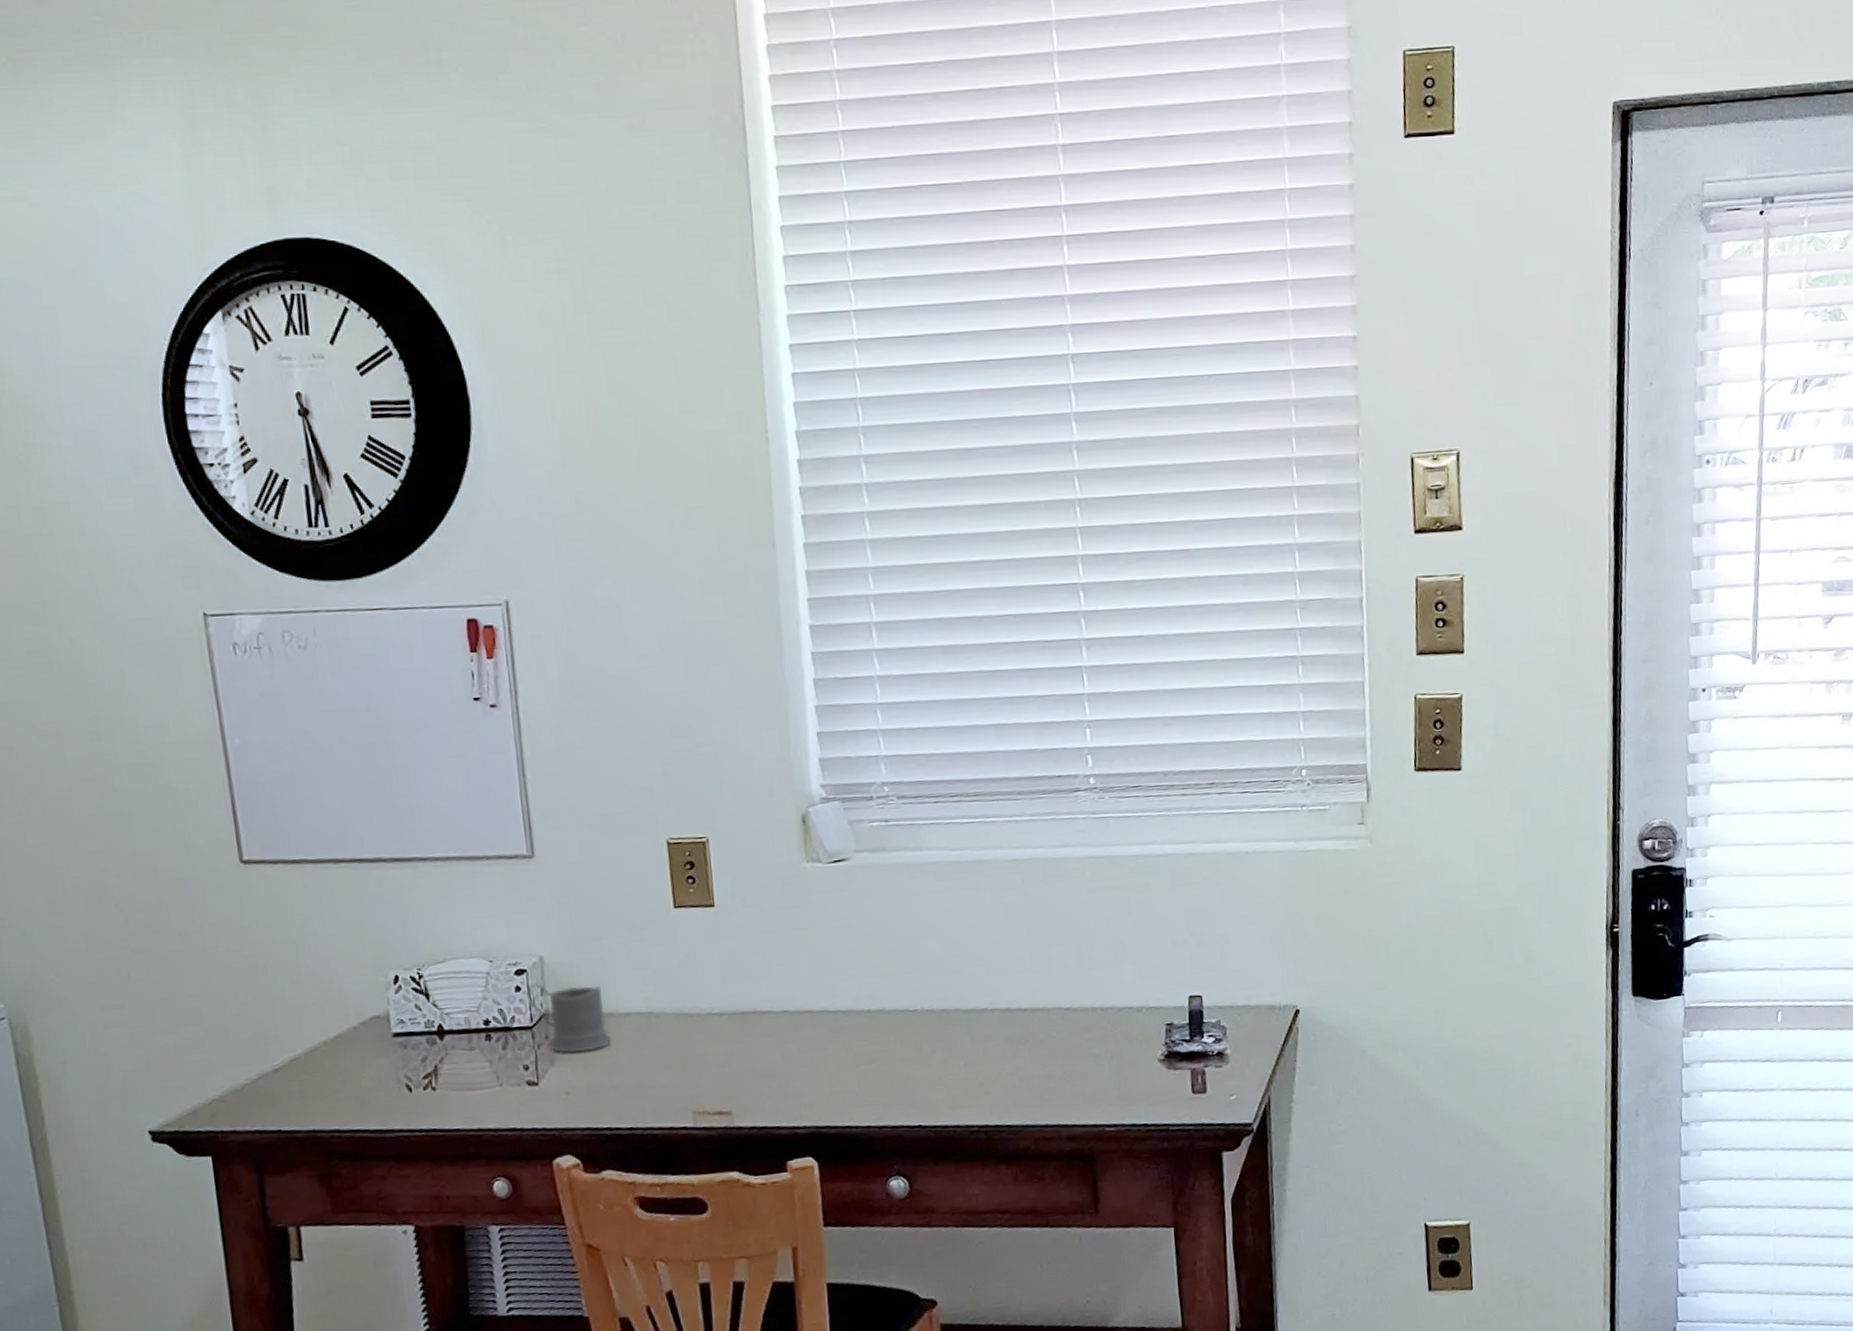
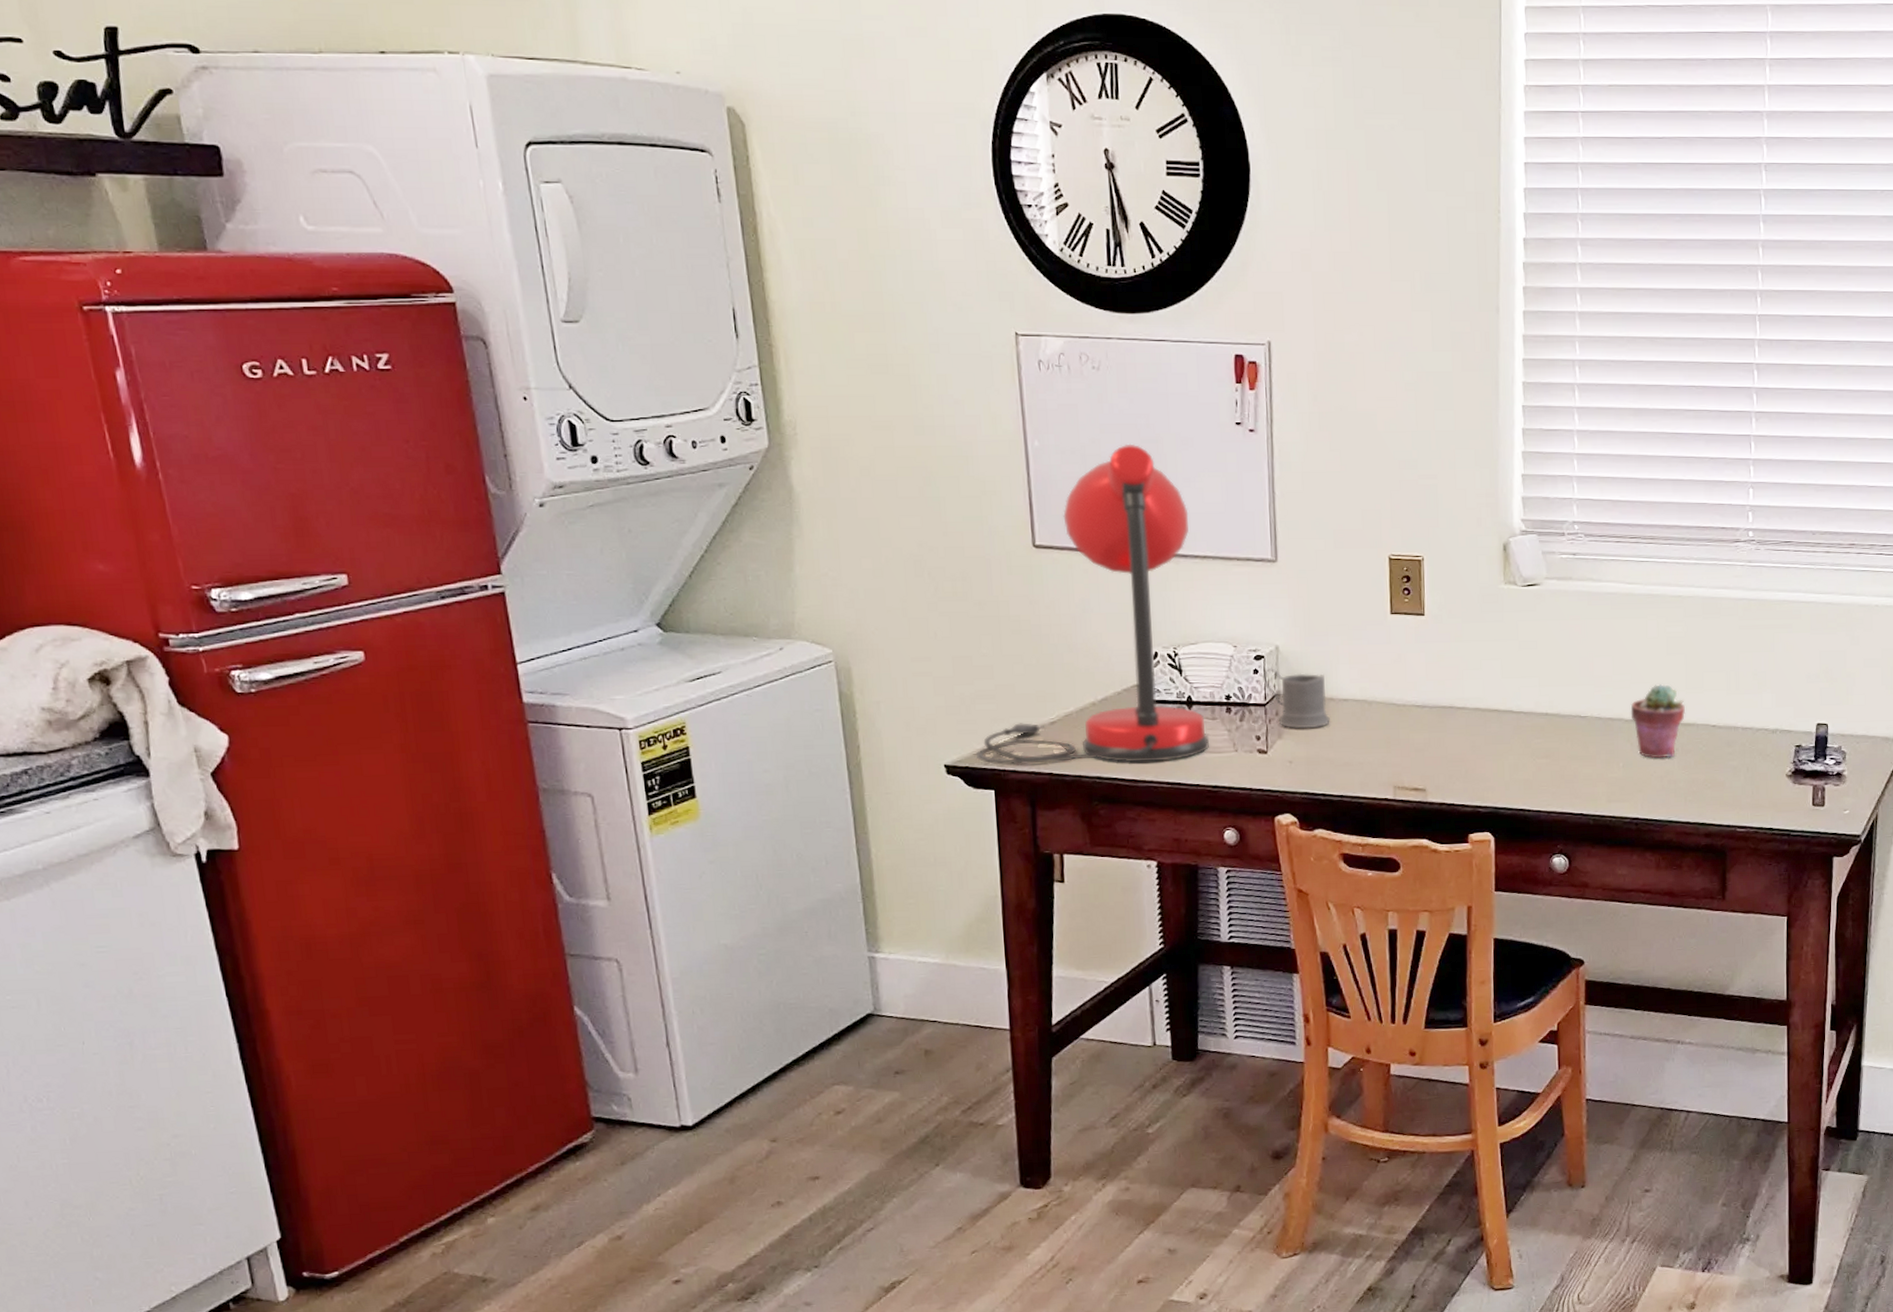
desk lamp: none [186,732,468,1126] -> present [975,443,1209,766]
potted succulent: none [967,964,1033,1054] -> present [1630,683,1685,759]

